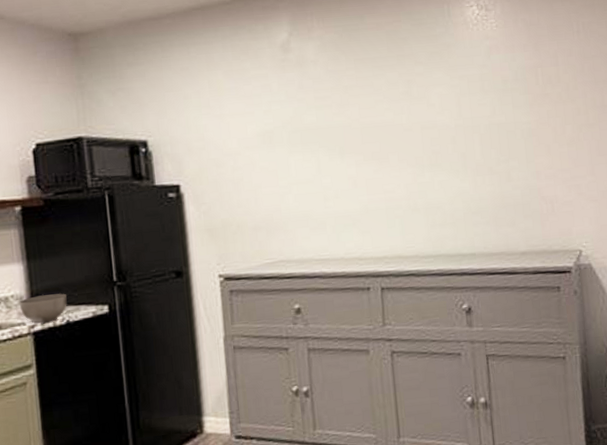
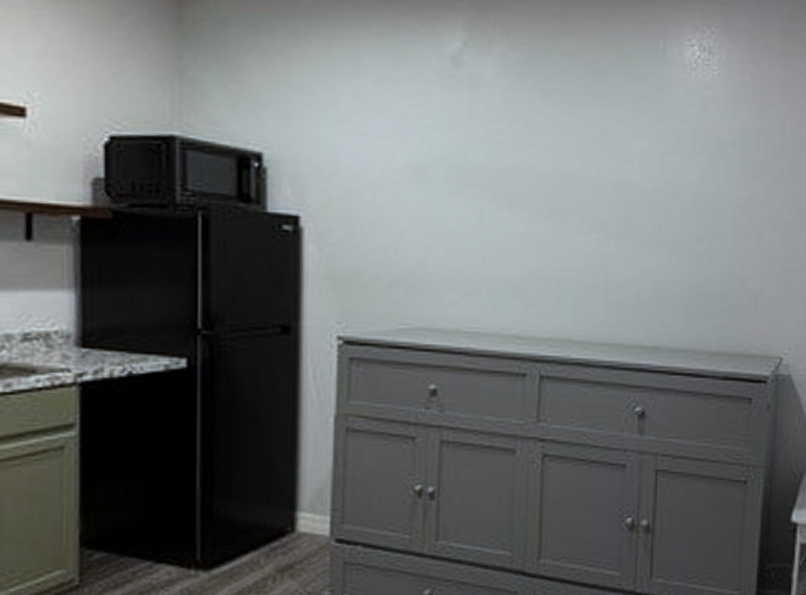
bowl: present [19,293,68,324] -> none [64,336,133,372]

